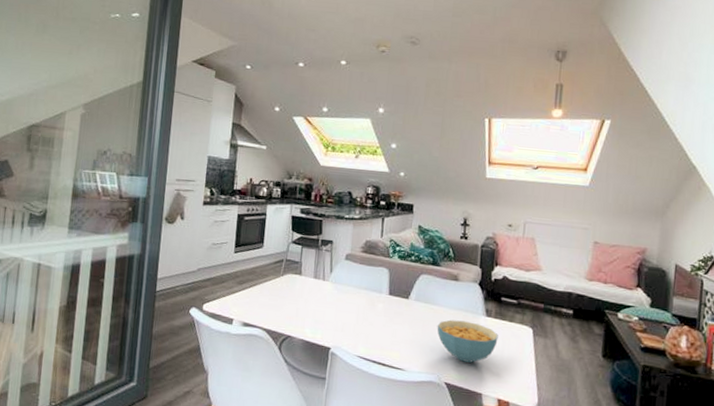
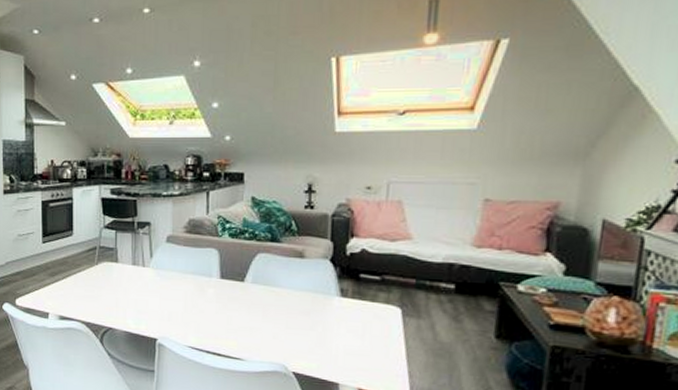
cereal bowl: present [437,319,498,363] -> none [280,302,357,350]

